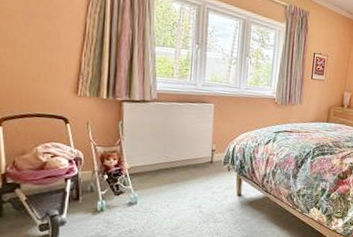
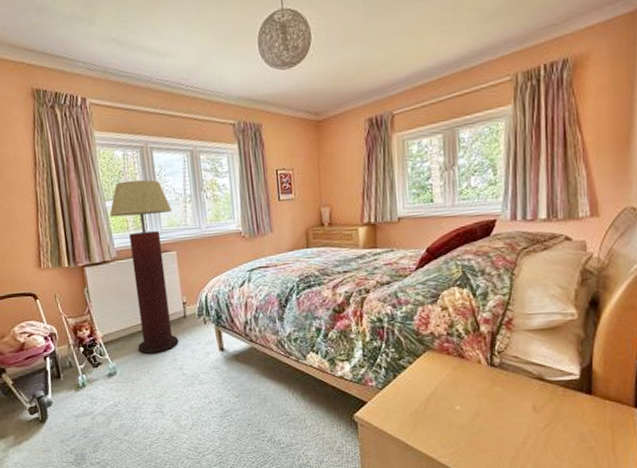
floor lamp: none [157,31,218,191] -> present [109,179,179,355]

